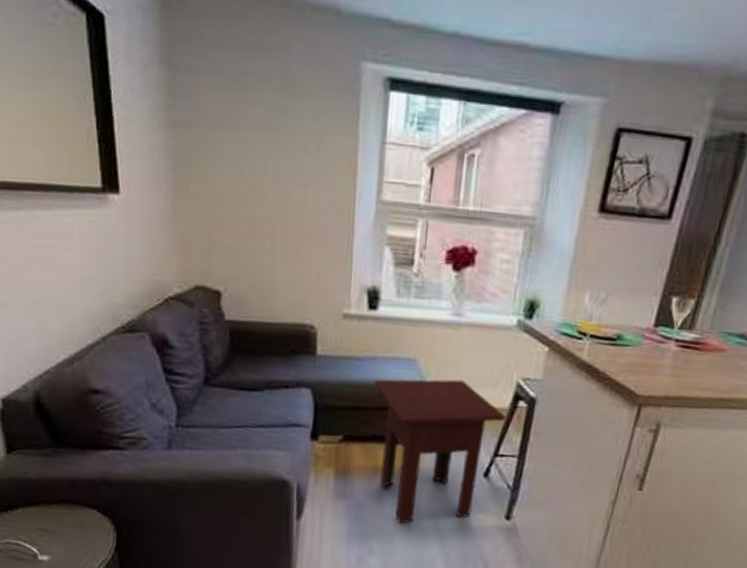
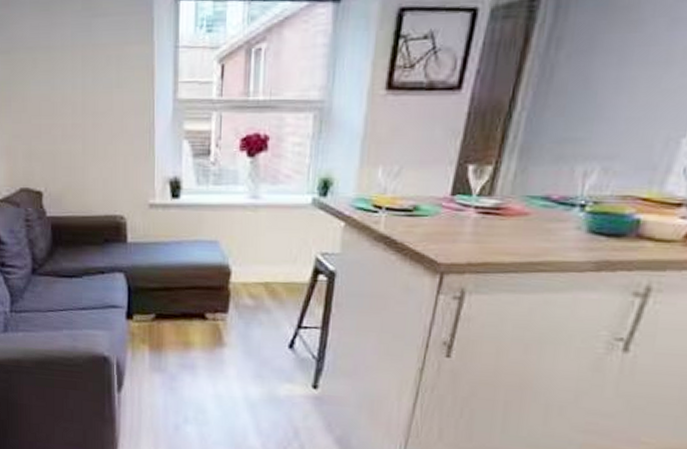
side table: present [374,379,506,524] -> none [180,257,307,395]

